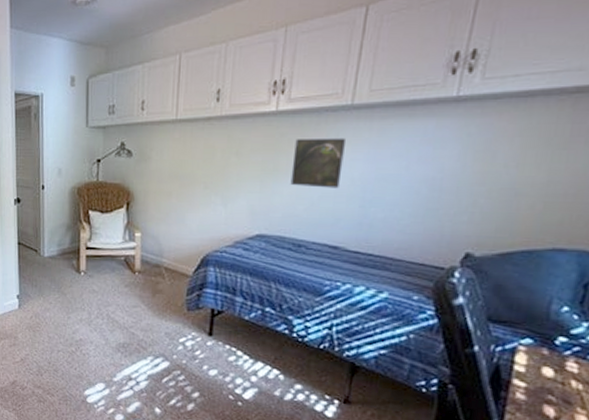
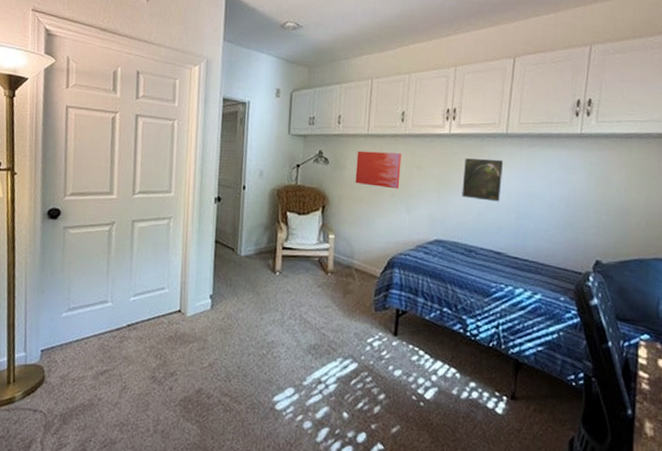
wall art: none [162,139,217,180] -> present [355,150,402,189]

